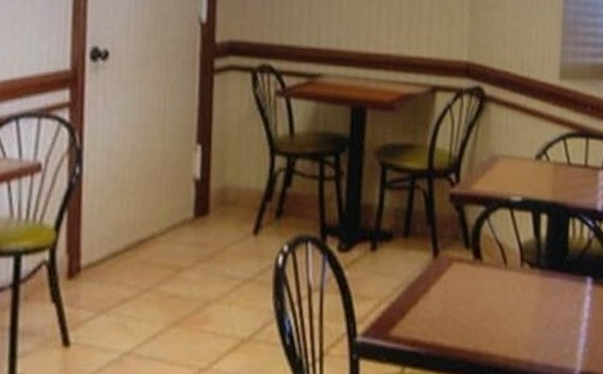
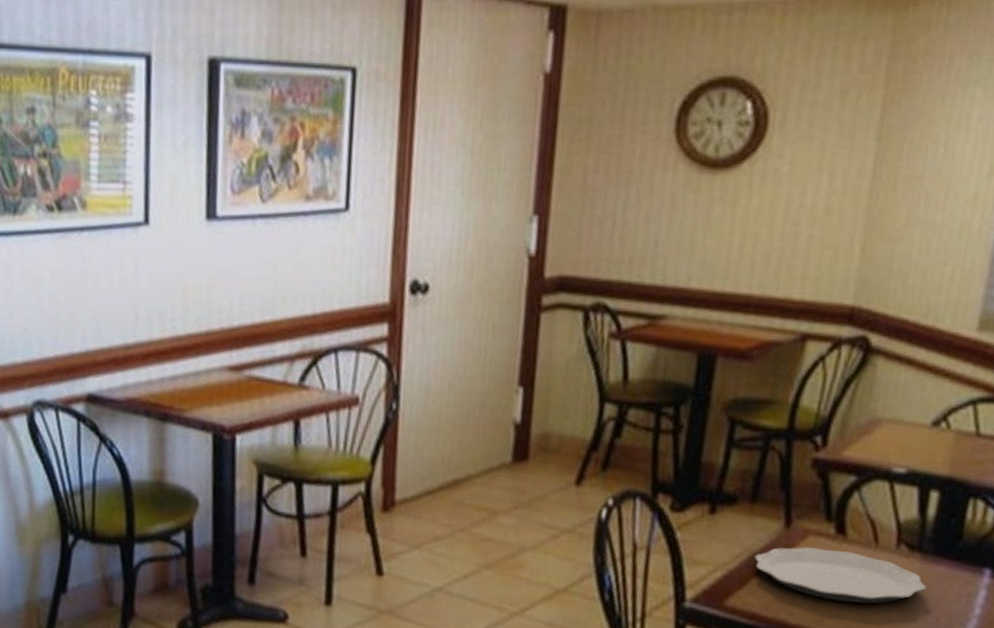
plate: none [412,273,547,320] -> present [755,547,927,604]

